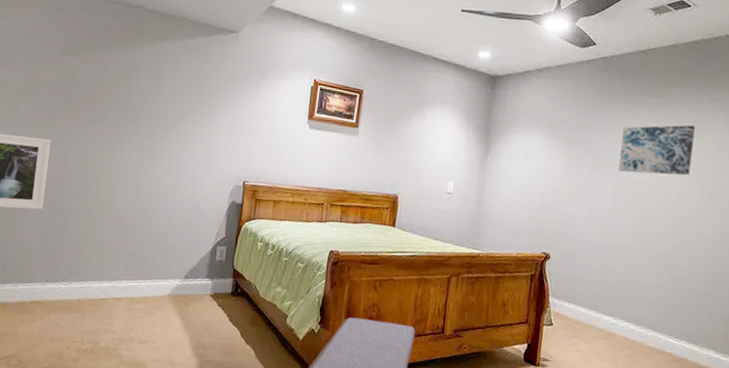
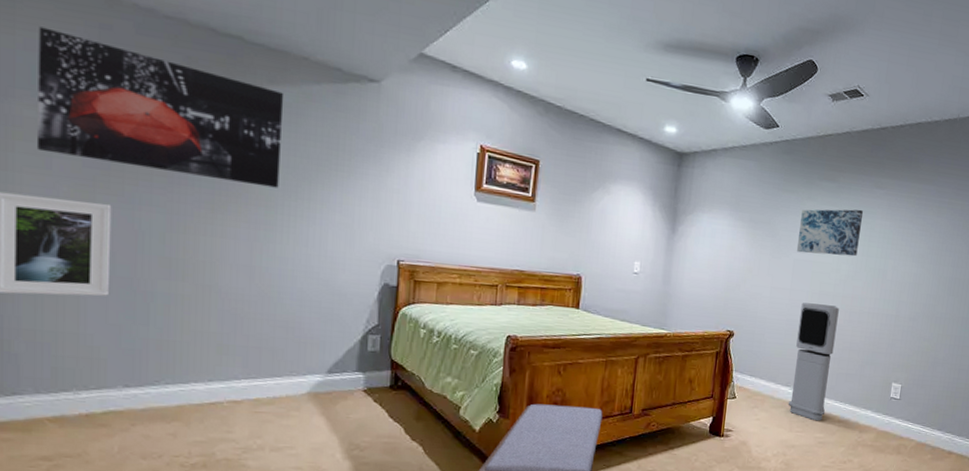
wall art: none [11,13,170,123] -> present [36,26,284,188]
air purifier: none [612,225,670,358] -> present [788,302,839,421]

